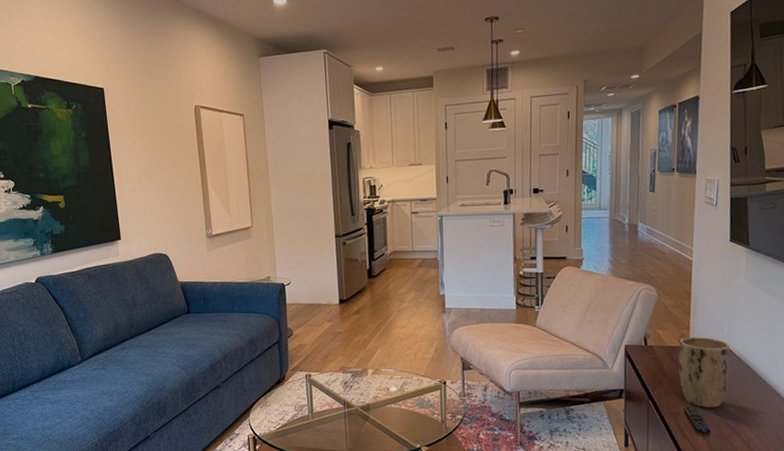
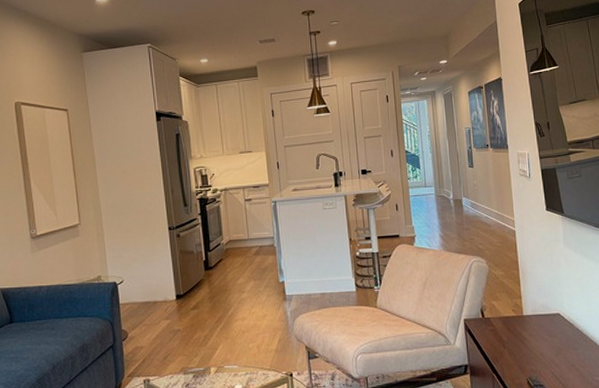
plant pot: present [678,336,731,408] -> none [514,305,564,376]

